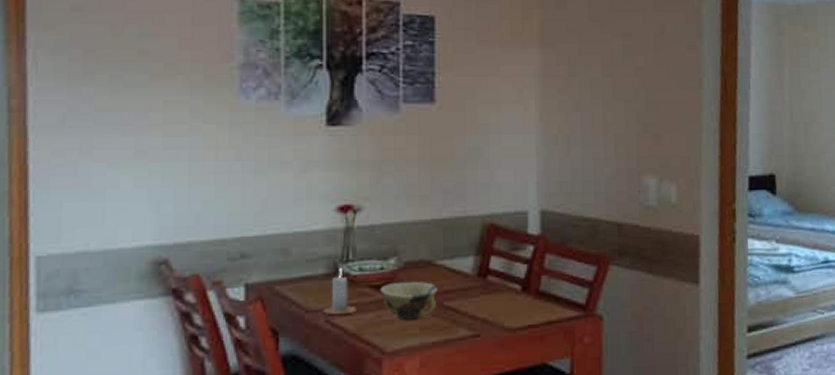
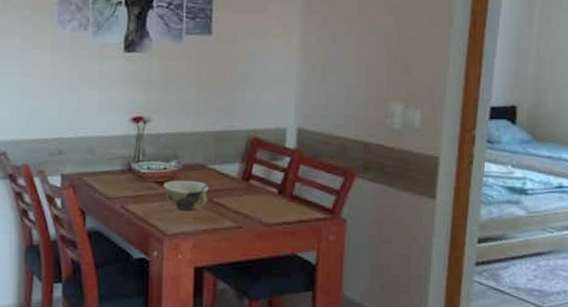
candle: present [323,268,356,316] -> none [119,166,145,203]

